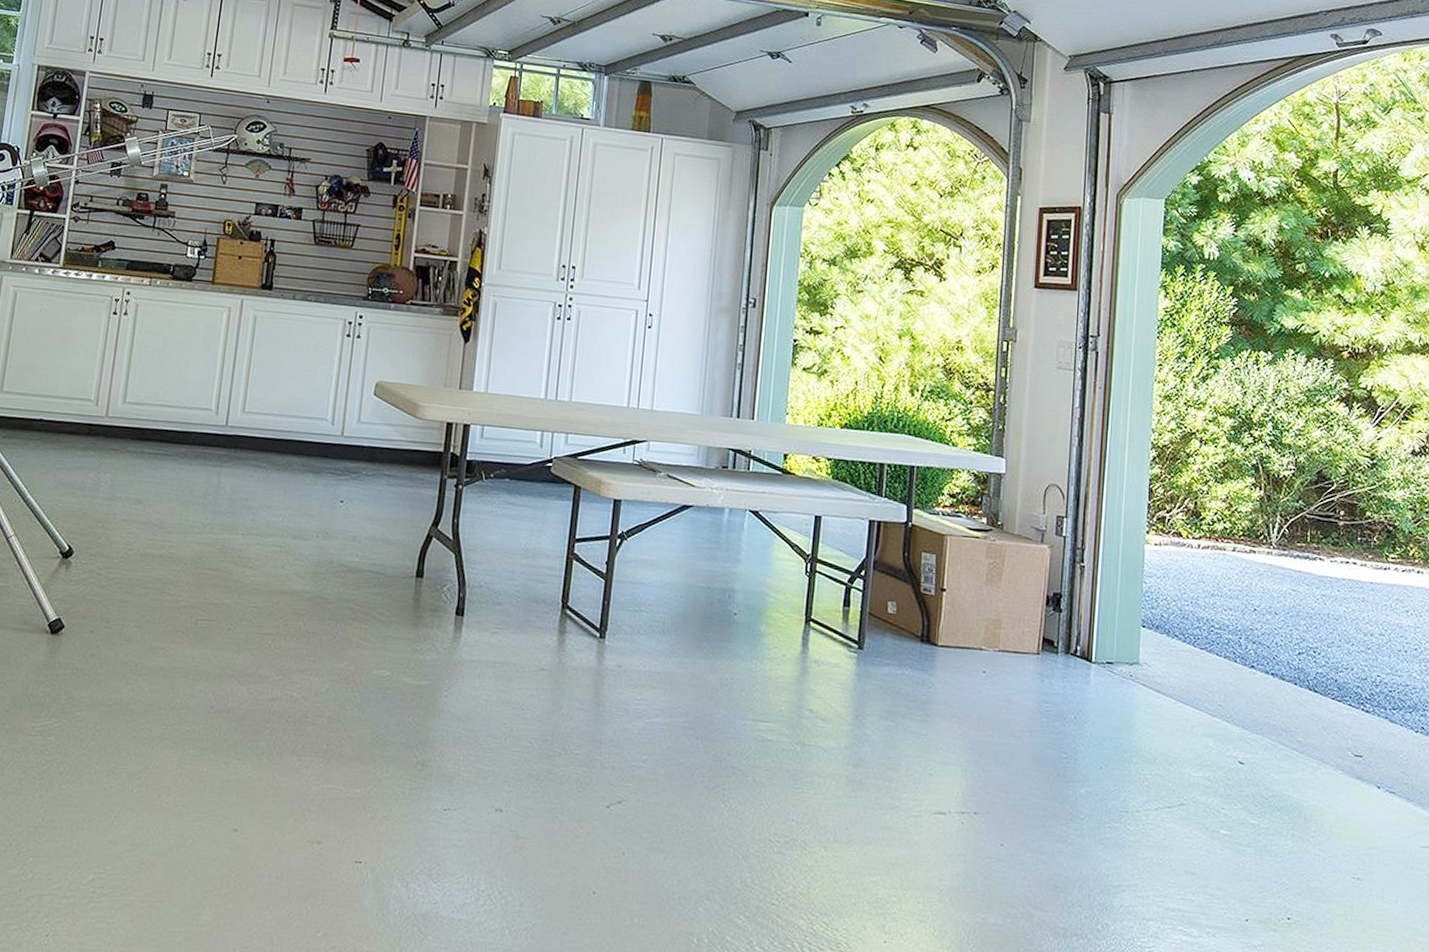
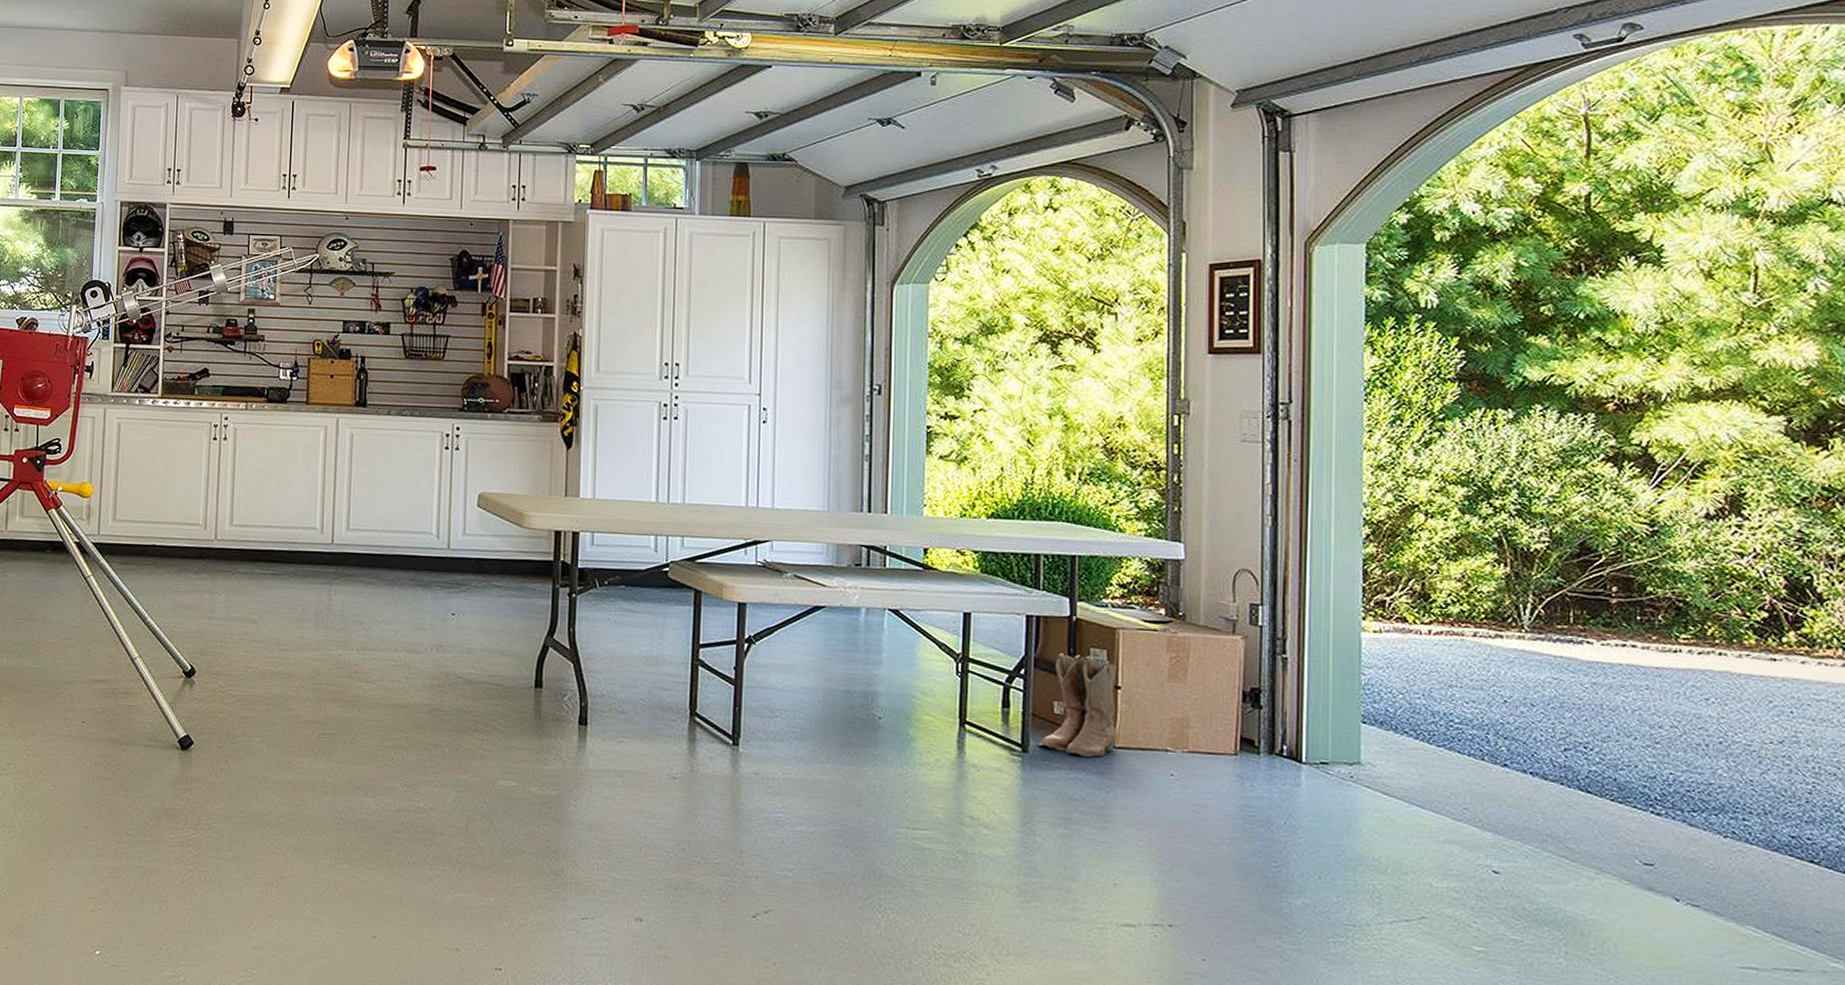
boots: none [872,556,944,655] -> present [1038,652,1118,757]

